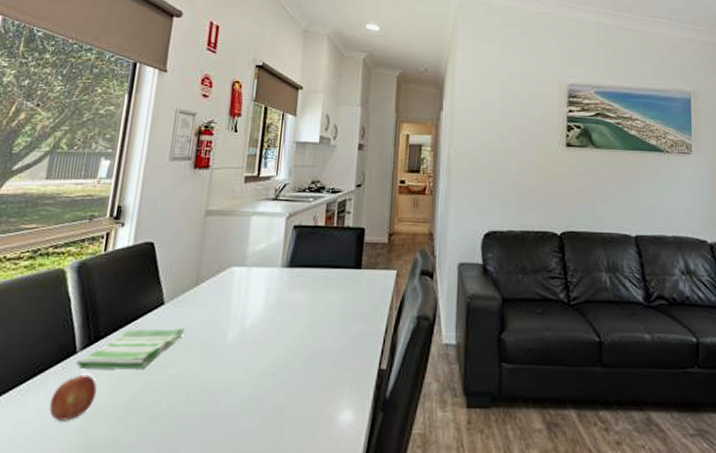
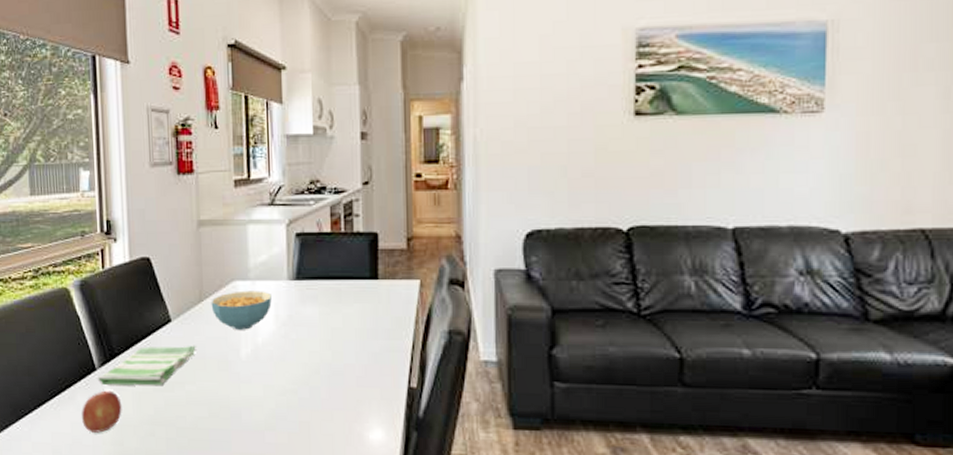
cereal bowl: none [205,276,265,314] -> present [211,290,272,330]

